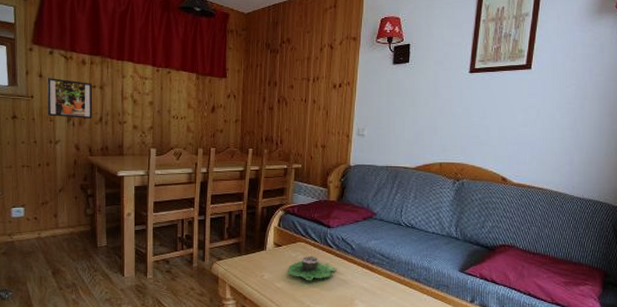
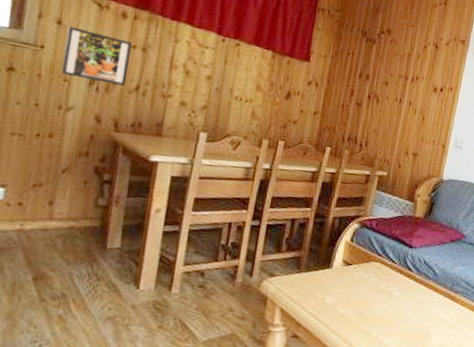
succulent planter: present [287,256,336,281] -> none [354,278,413,309]

